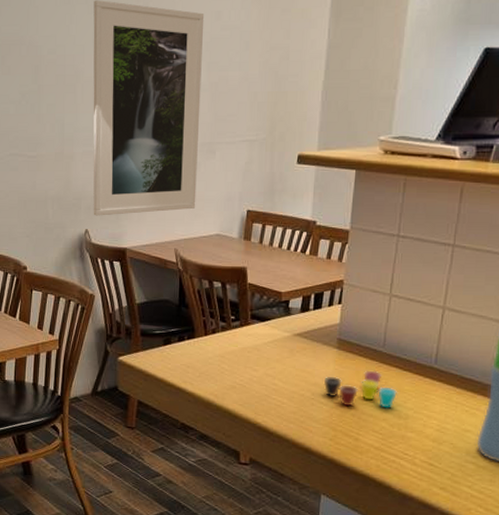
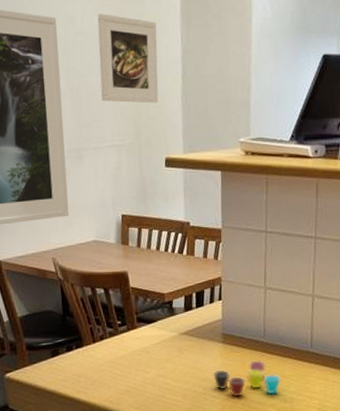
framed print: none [240,8,304,99] -> present [97,13,159,103]

